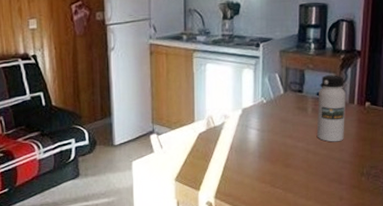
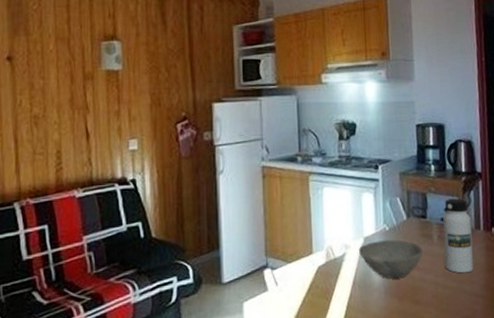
bowl: none [237,111,297,146] -> present [359,240,423,279]

